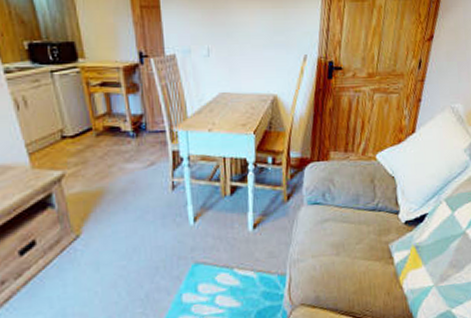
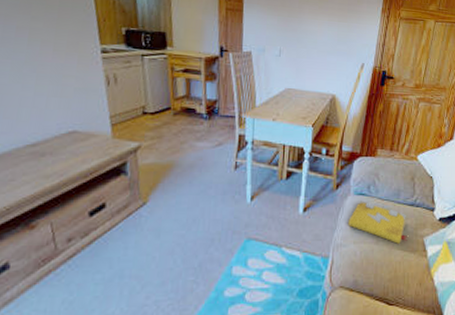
spell book: none [304,209,371,254] -> present [348,199,407,244]

